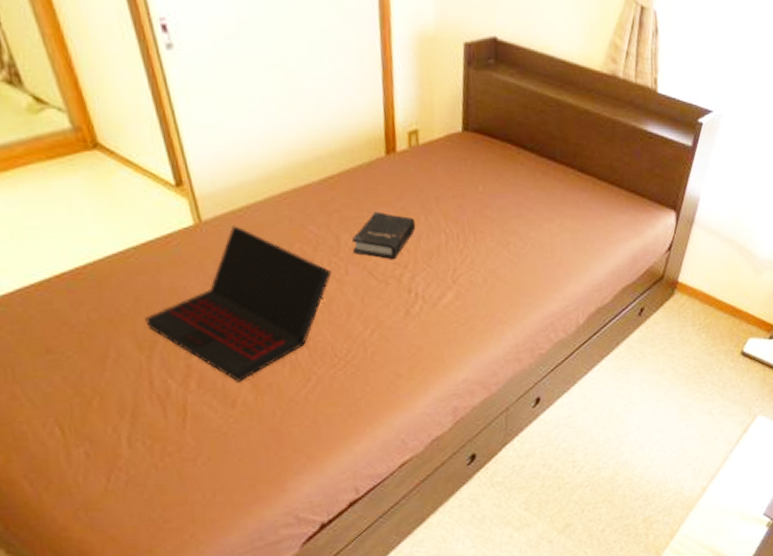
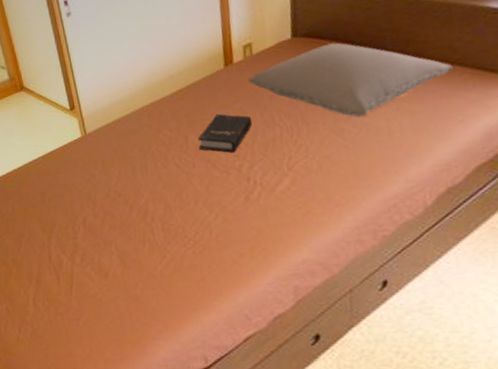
laptop: present [145,225,332,383] -> none [48,135,182,258]
pillow: none [412,144,612,230] -> present [248,42,453,117]

